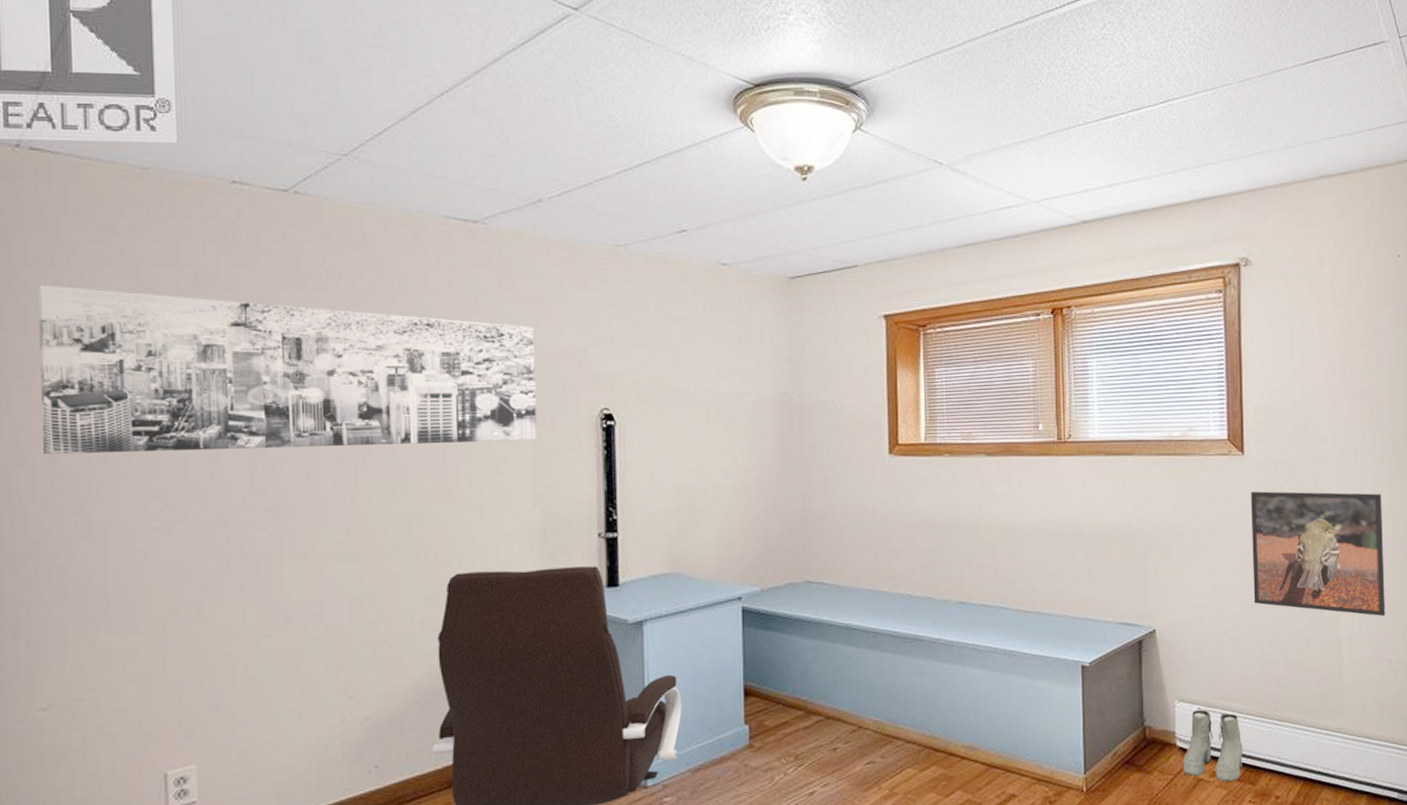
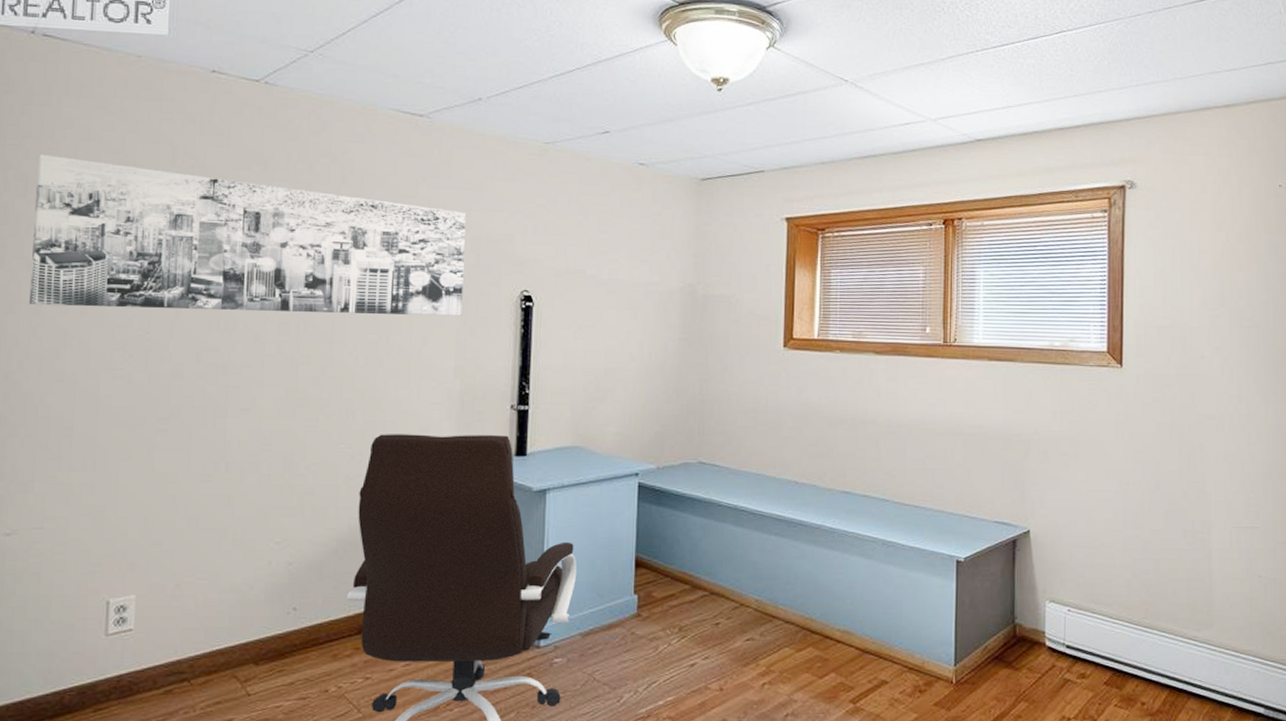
boots: present [1183,709,1243,782] -> none [1051,611,1111,684]
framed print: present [1250,491,1385,617] -> none [1127,403,1257,533]

